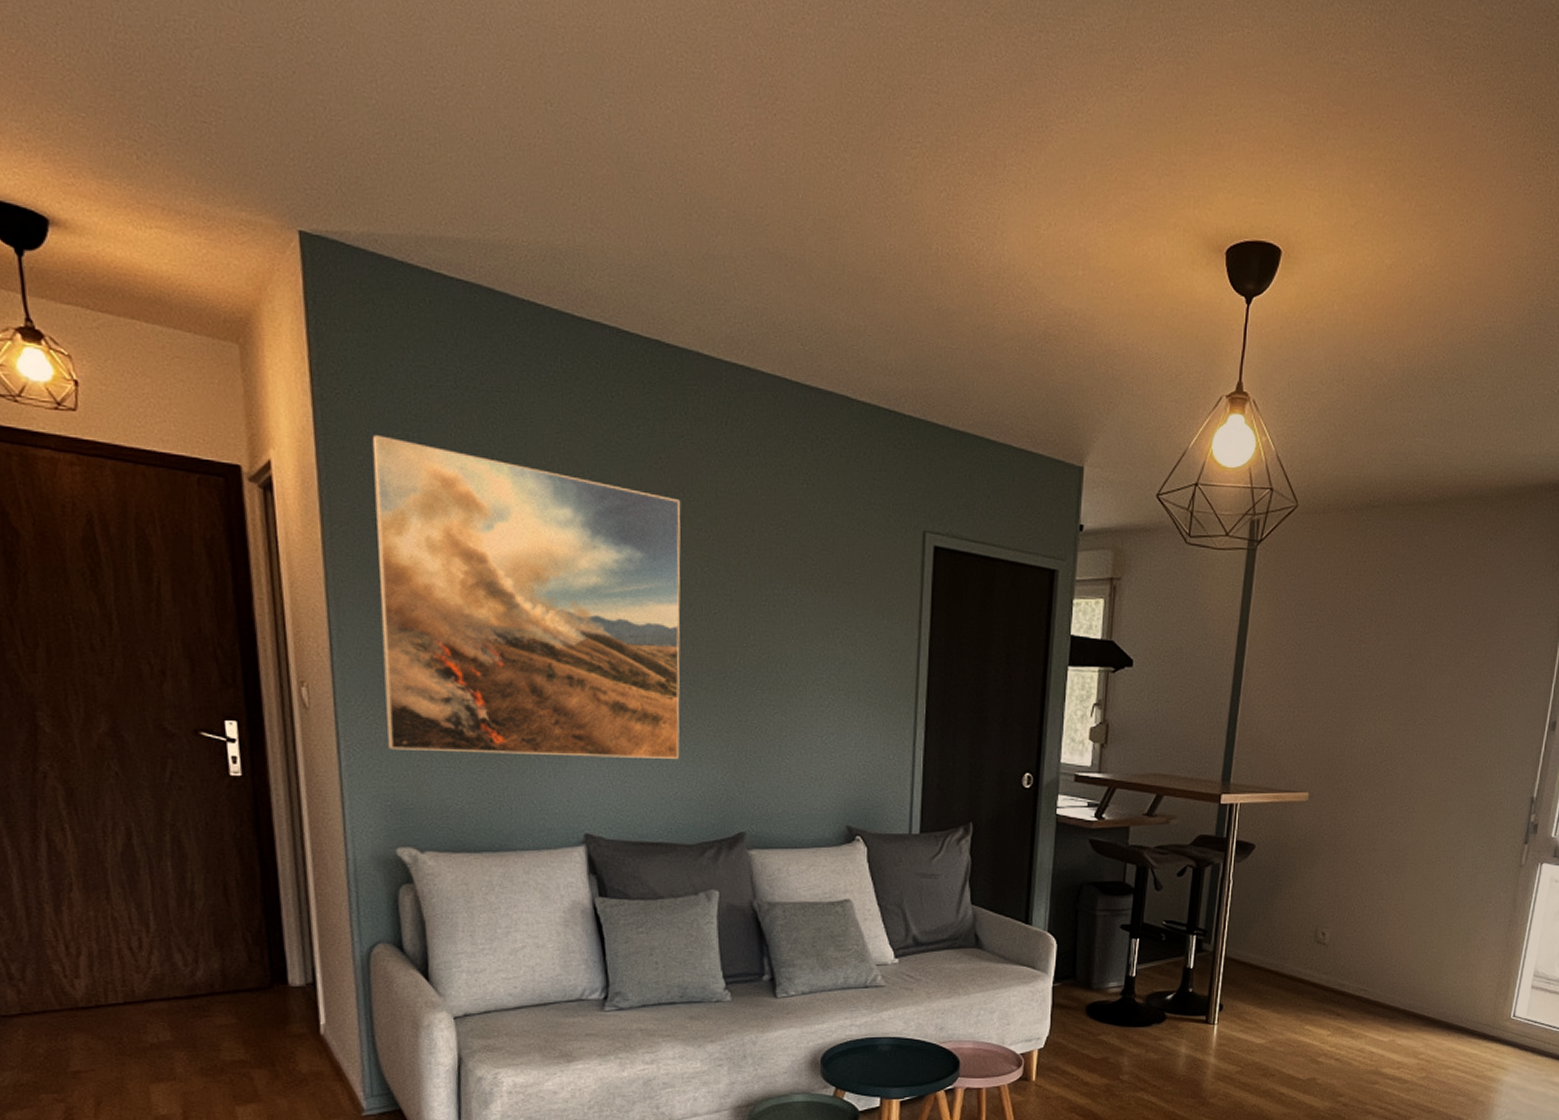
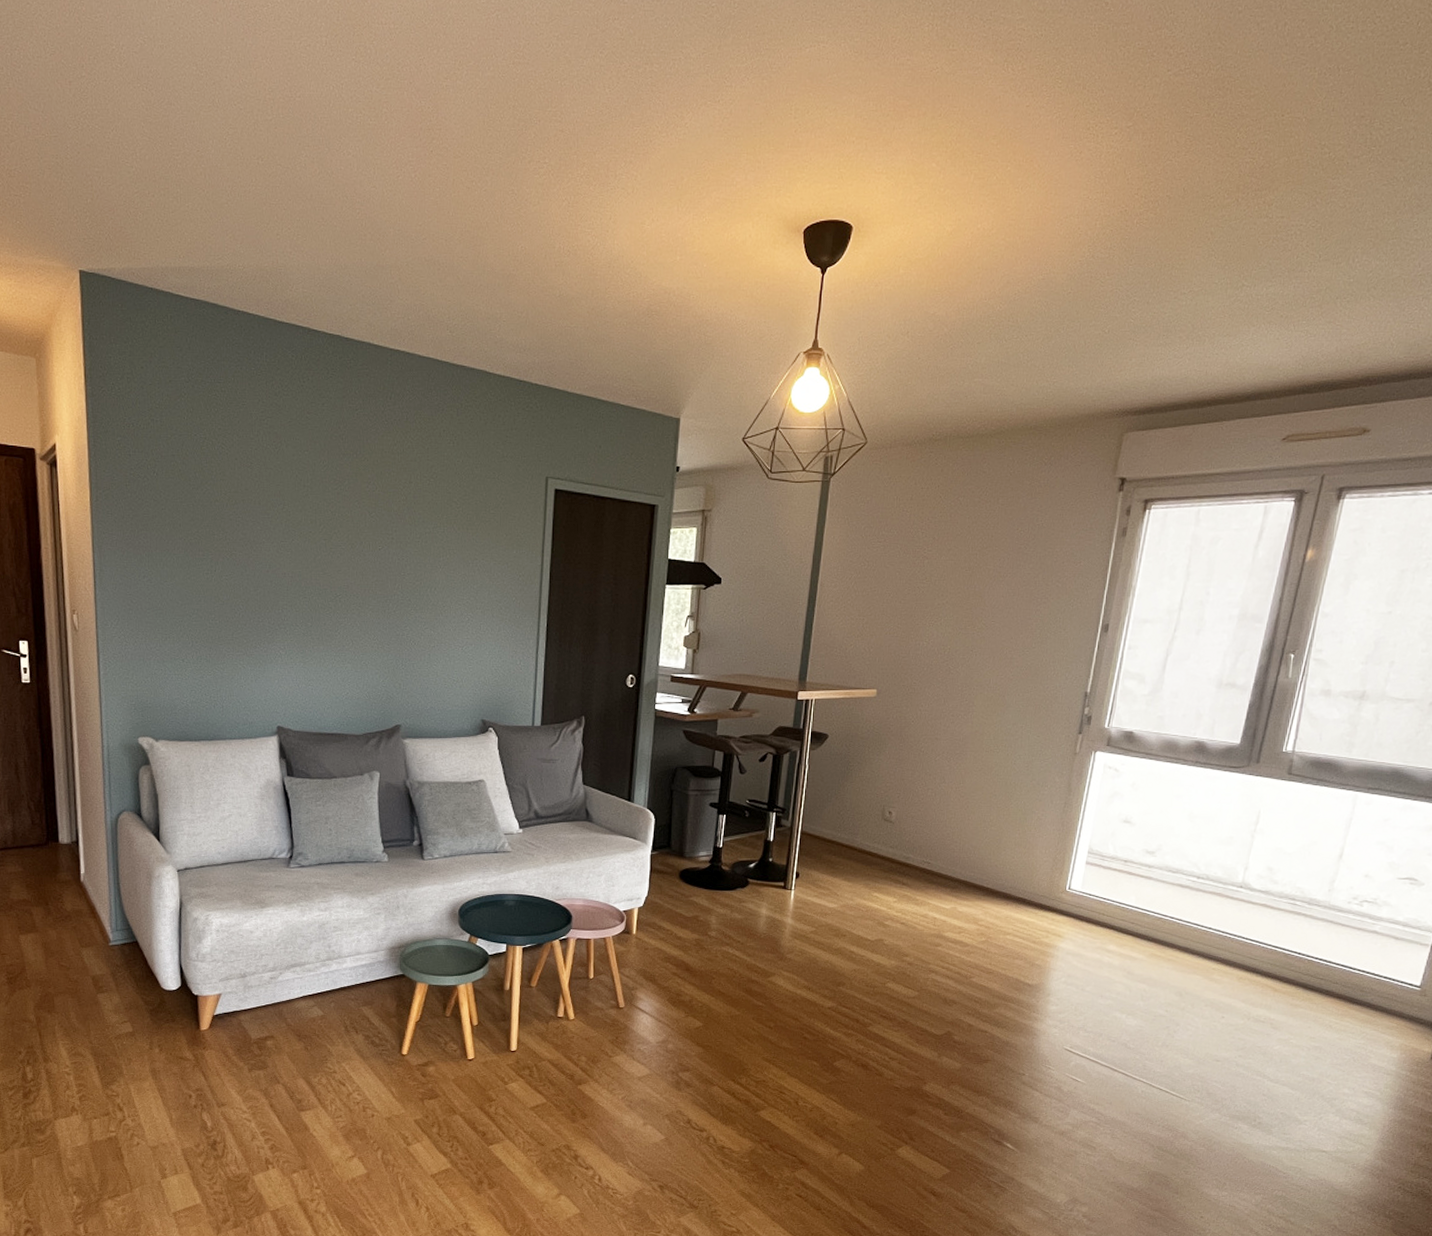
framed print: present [372,435,681,759] -> none [127,421,355,666]

